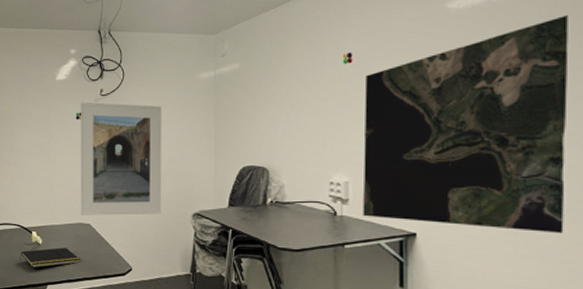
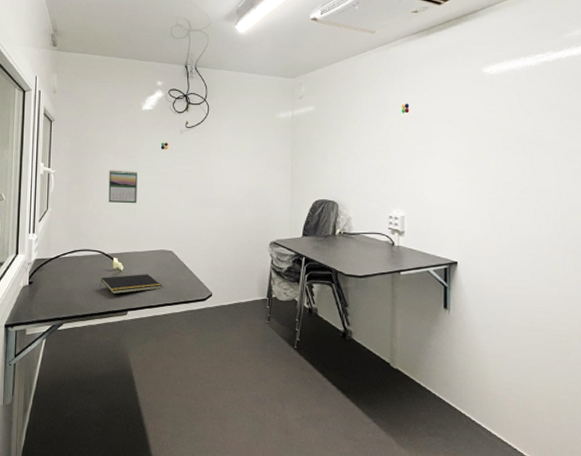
calendar: none [25,142,53,177] -> present [108,170,138,204]
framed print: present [81,102,162,215] -> none [164,133,244,243]
map: present [362,15,569,234] -> none [415,86,570,263]

